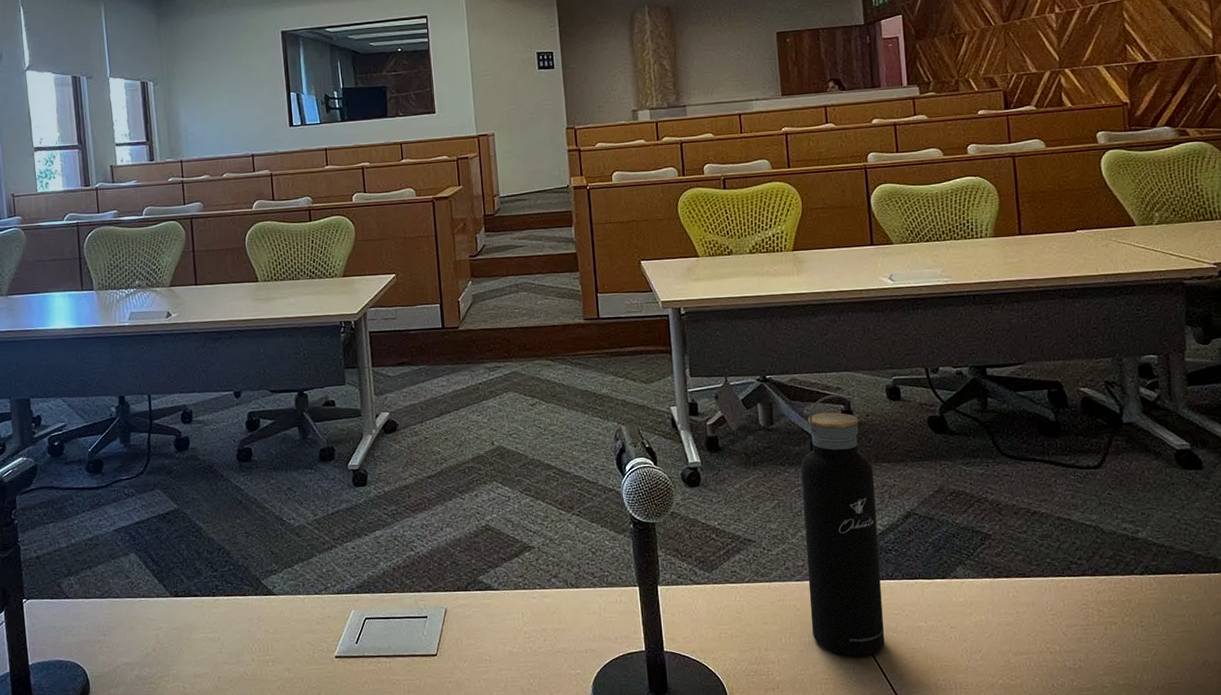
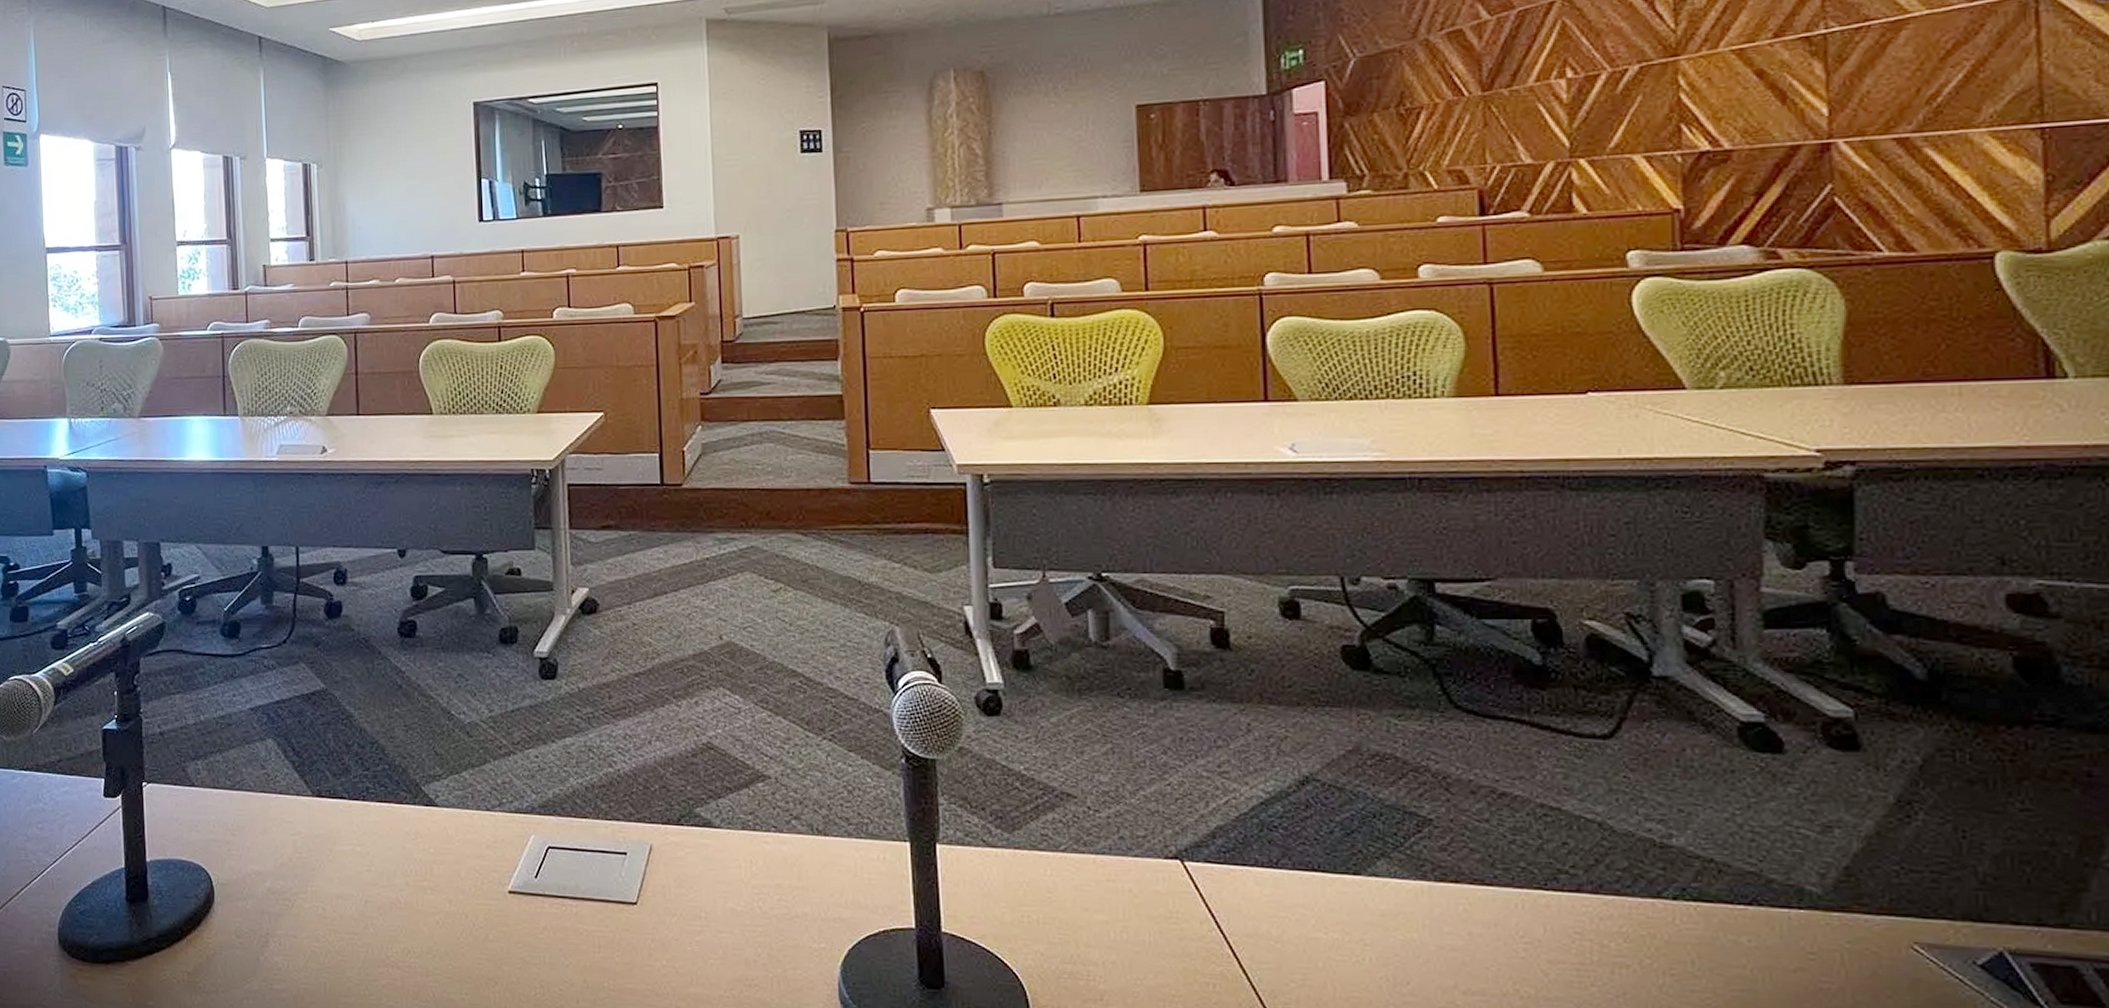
water bottle: present [801,394,885,656] -> none [1147,605,1262,970]

